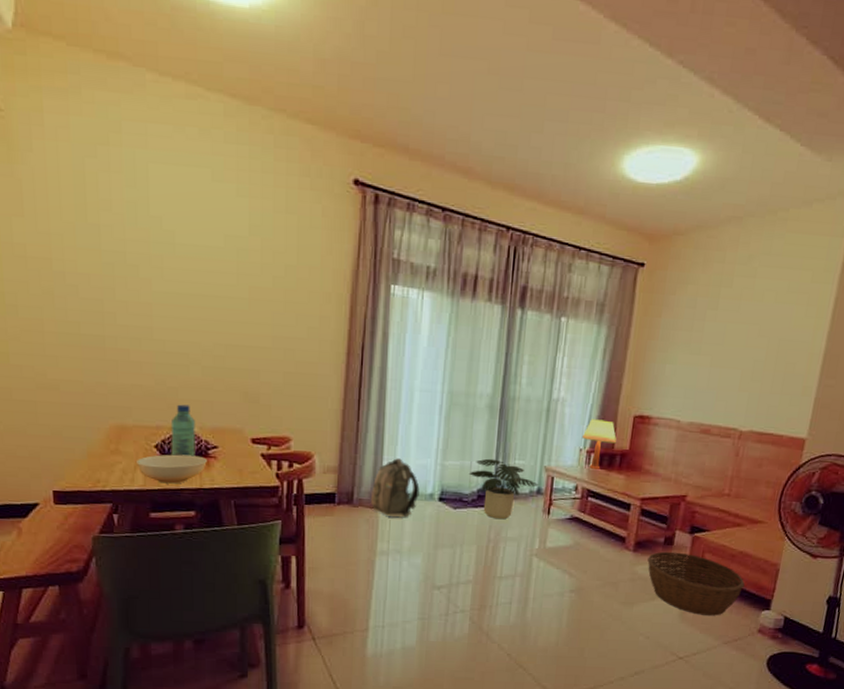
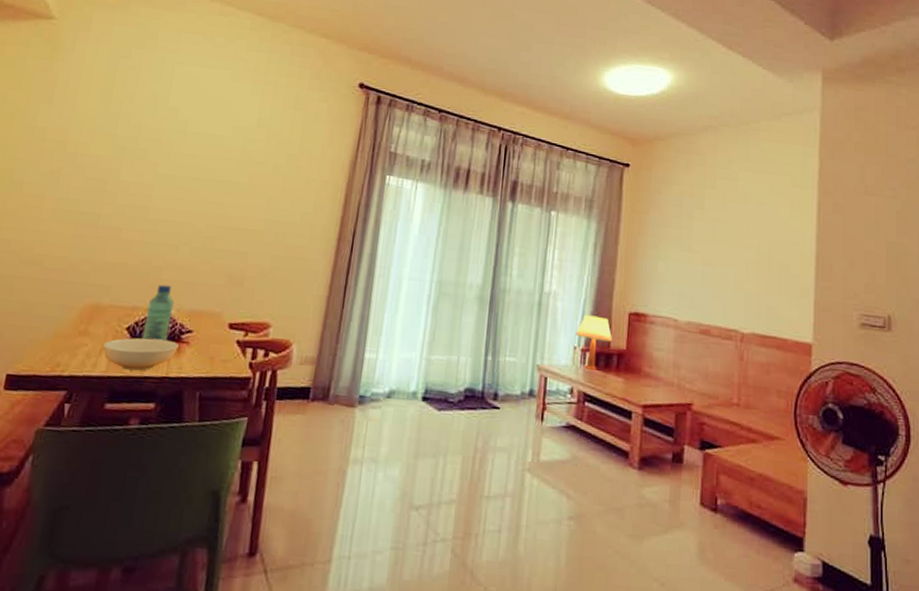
backpack: present [370,458,420,518] -> none [347,350,402,419]
potted plant: present [468,458,539,520] -> none [455,354,531,426]
basket: present [647,551,745,616] -> none [655,470,770,557]

